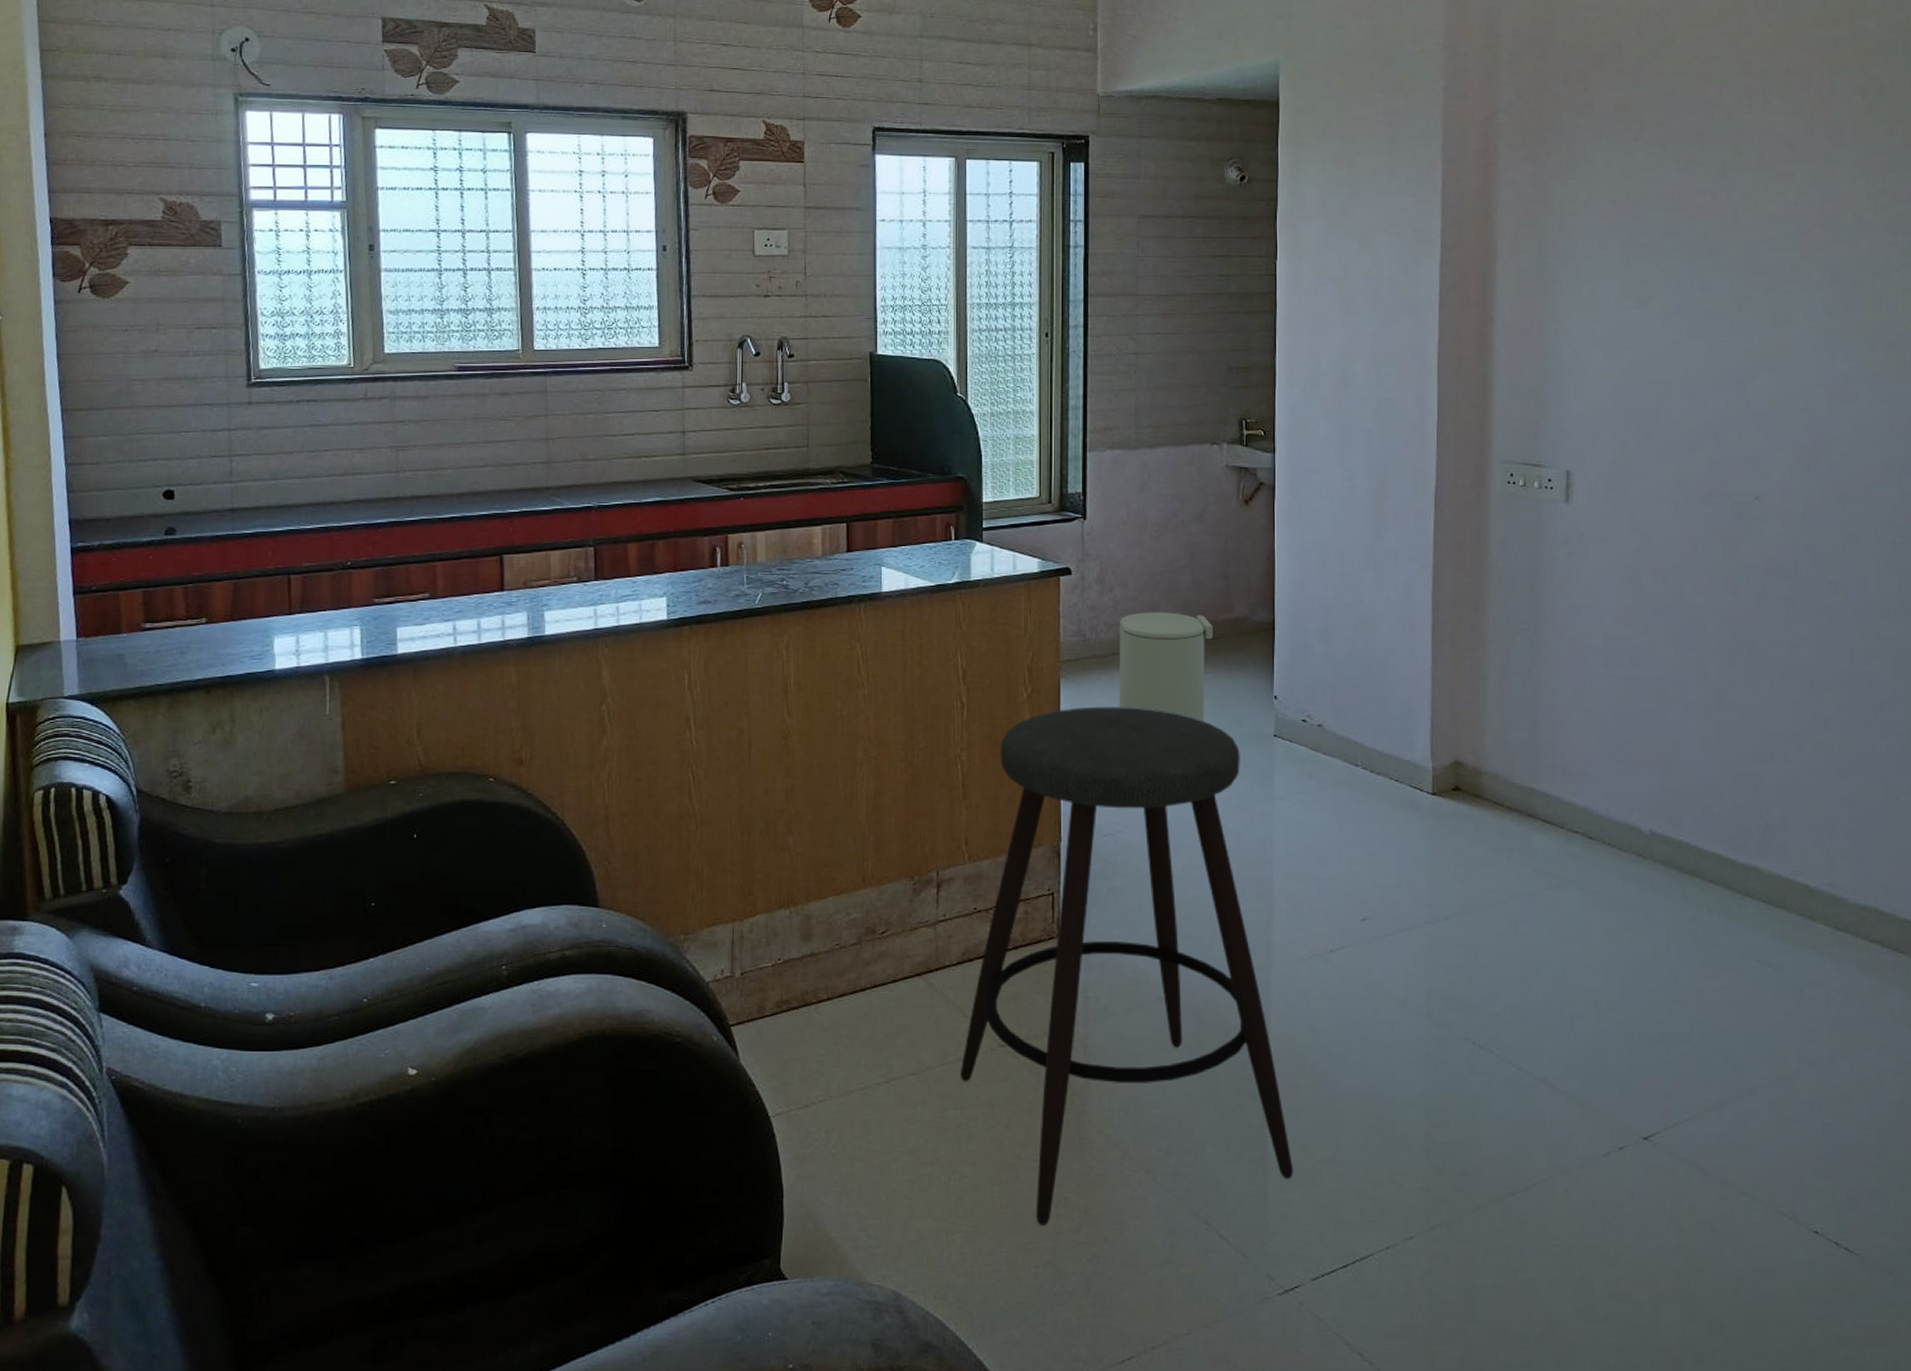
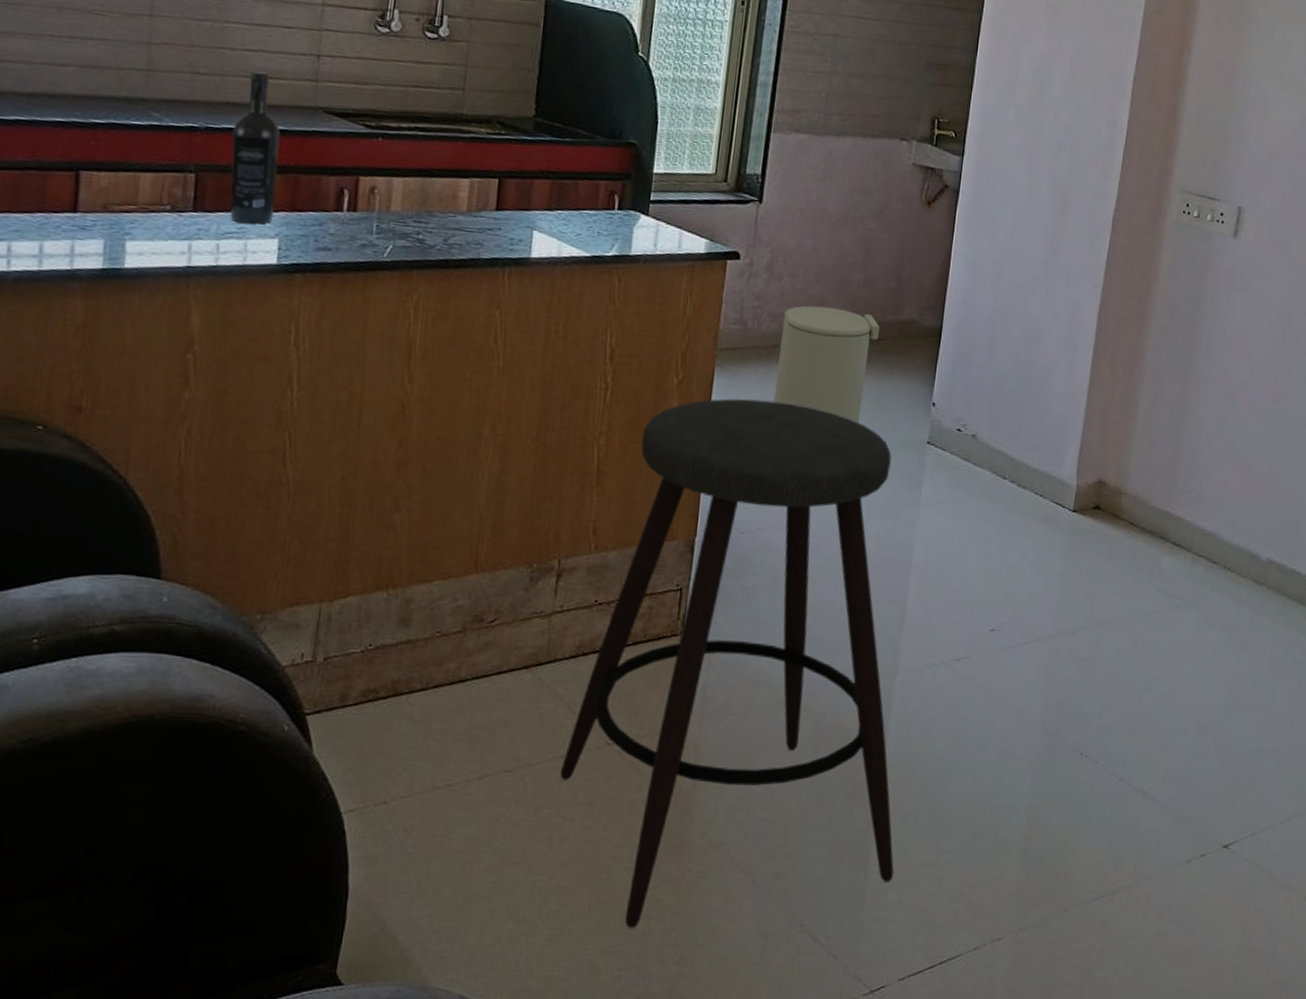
wine bottle: none [620,452,661,586] -> present [230,71,281,224]

